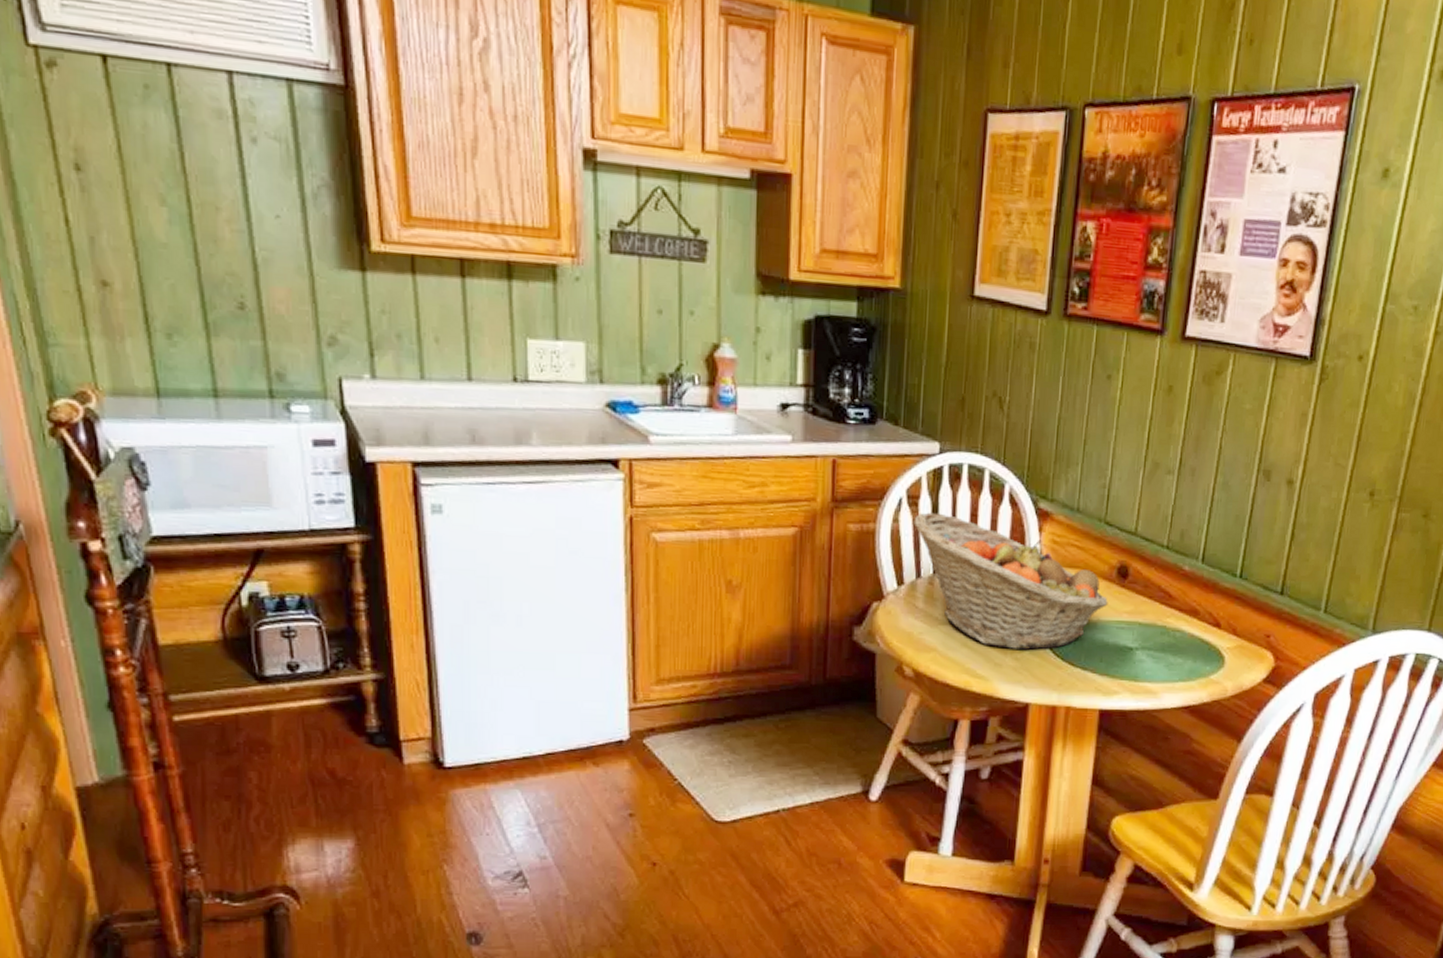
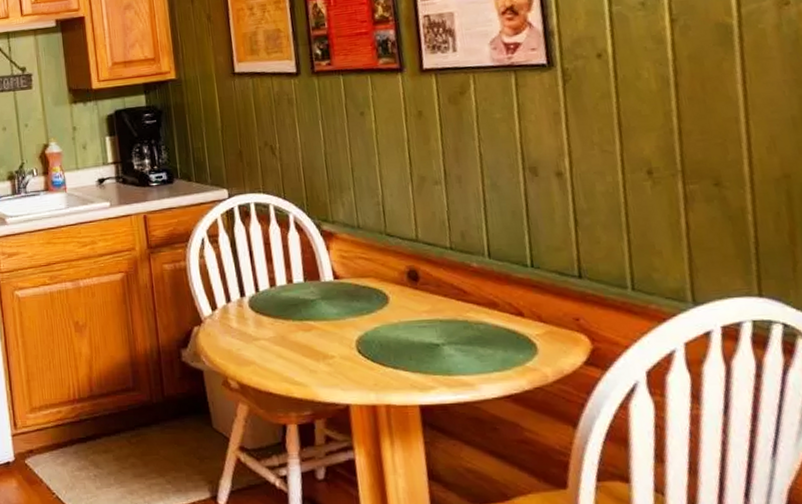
fruit basket: present [913,512,1108,650] -> none [216,246,405,356]

